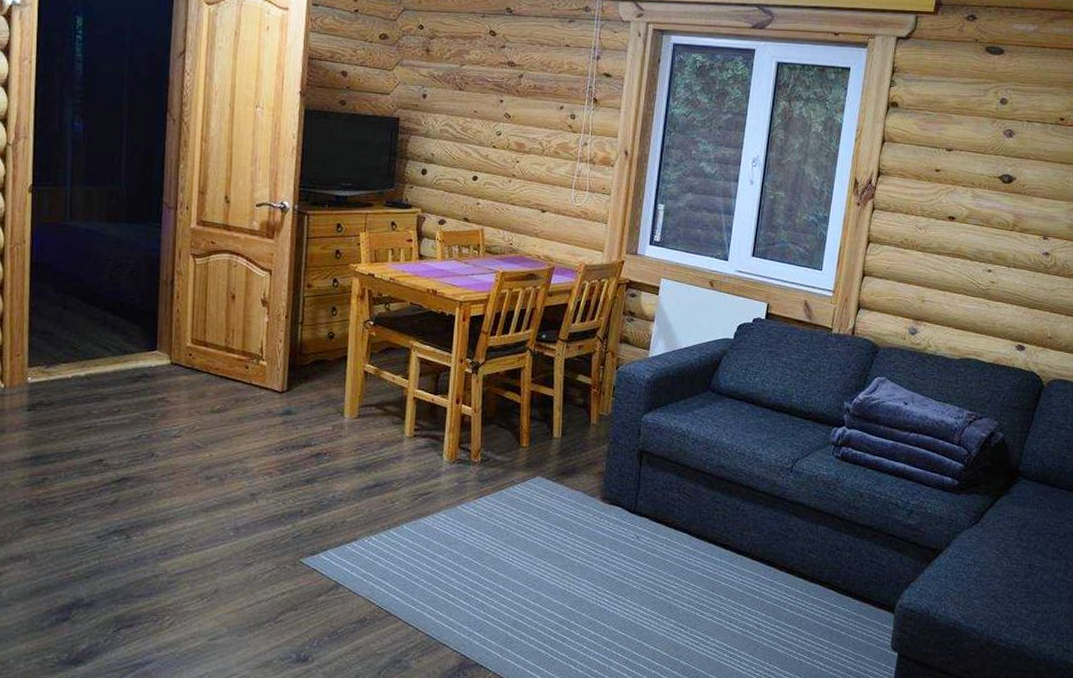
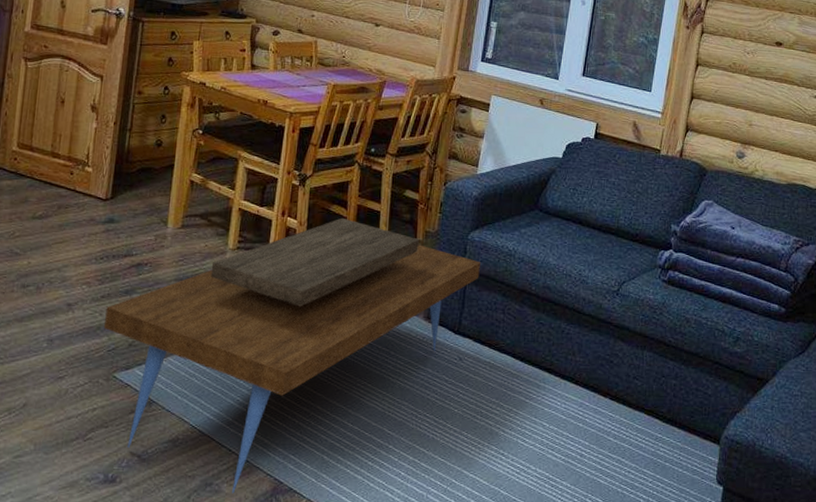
coffee table: none [287,403,656,669] -> present [103,217,481,494]

